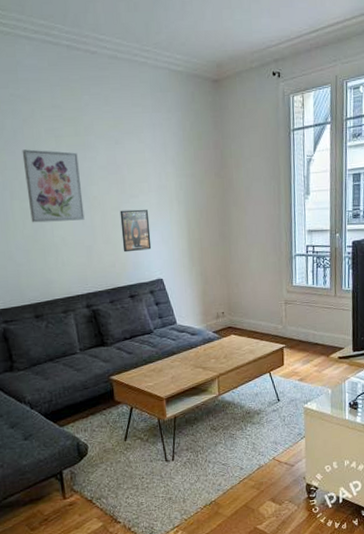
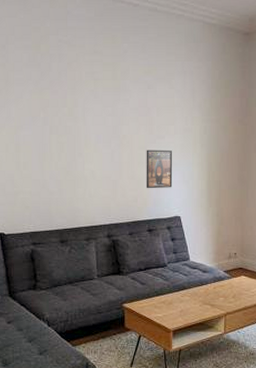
wall art: present [22,149,85,223] -> none [64,90,114,156]

